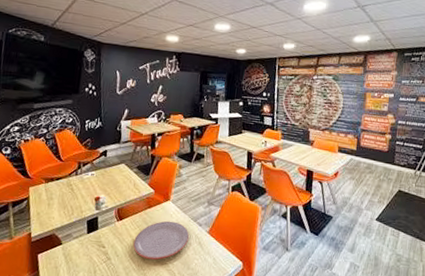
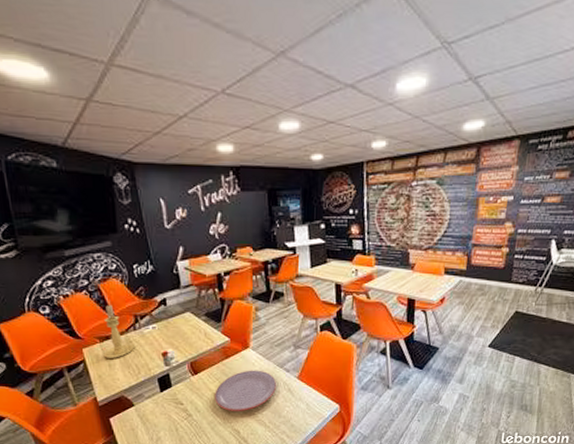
candle holder: none [45,151,73,199] -> present [103,305,134,358]

